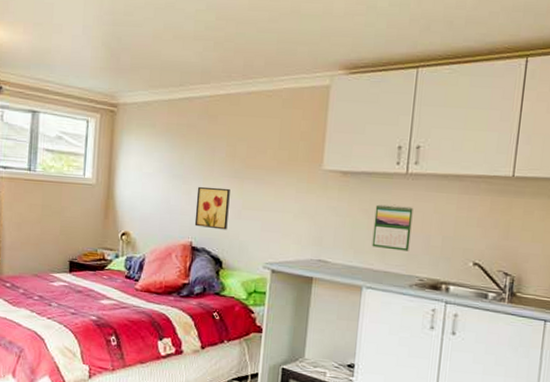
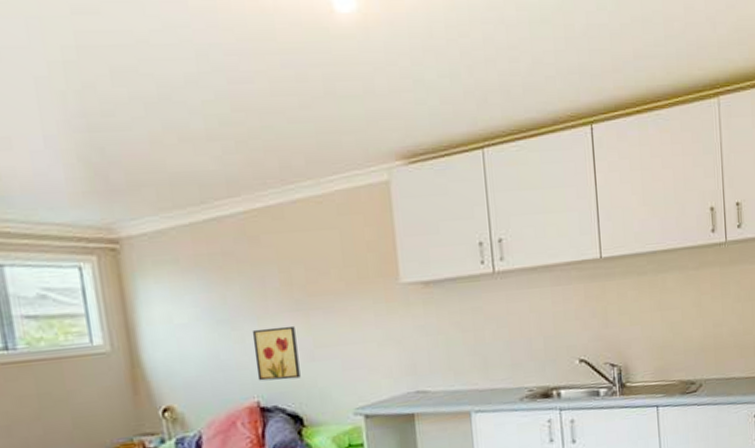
calendar: present [372,204,414,251] -> none [467,310,512,364]

